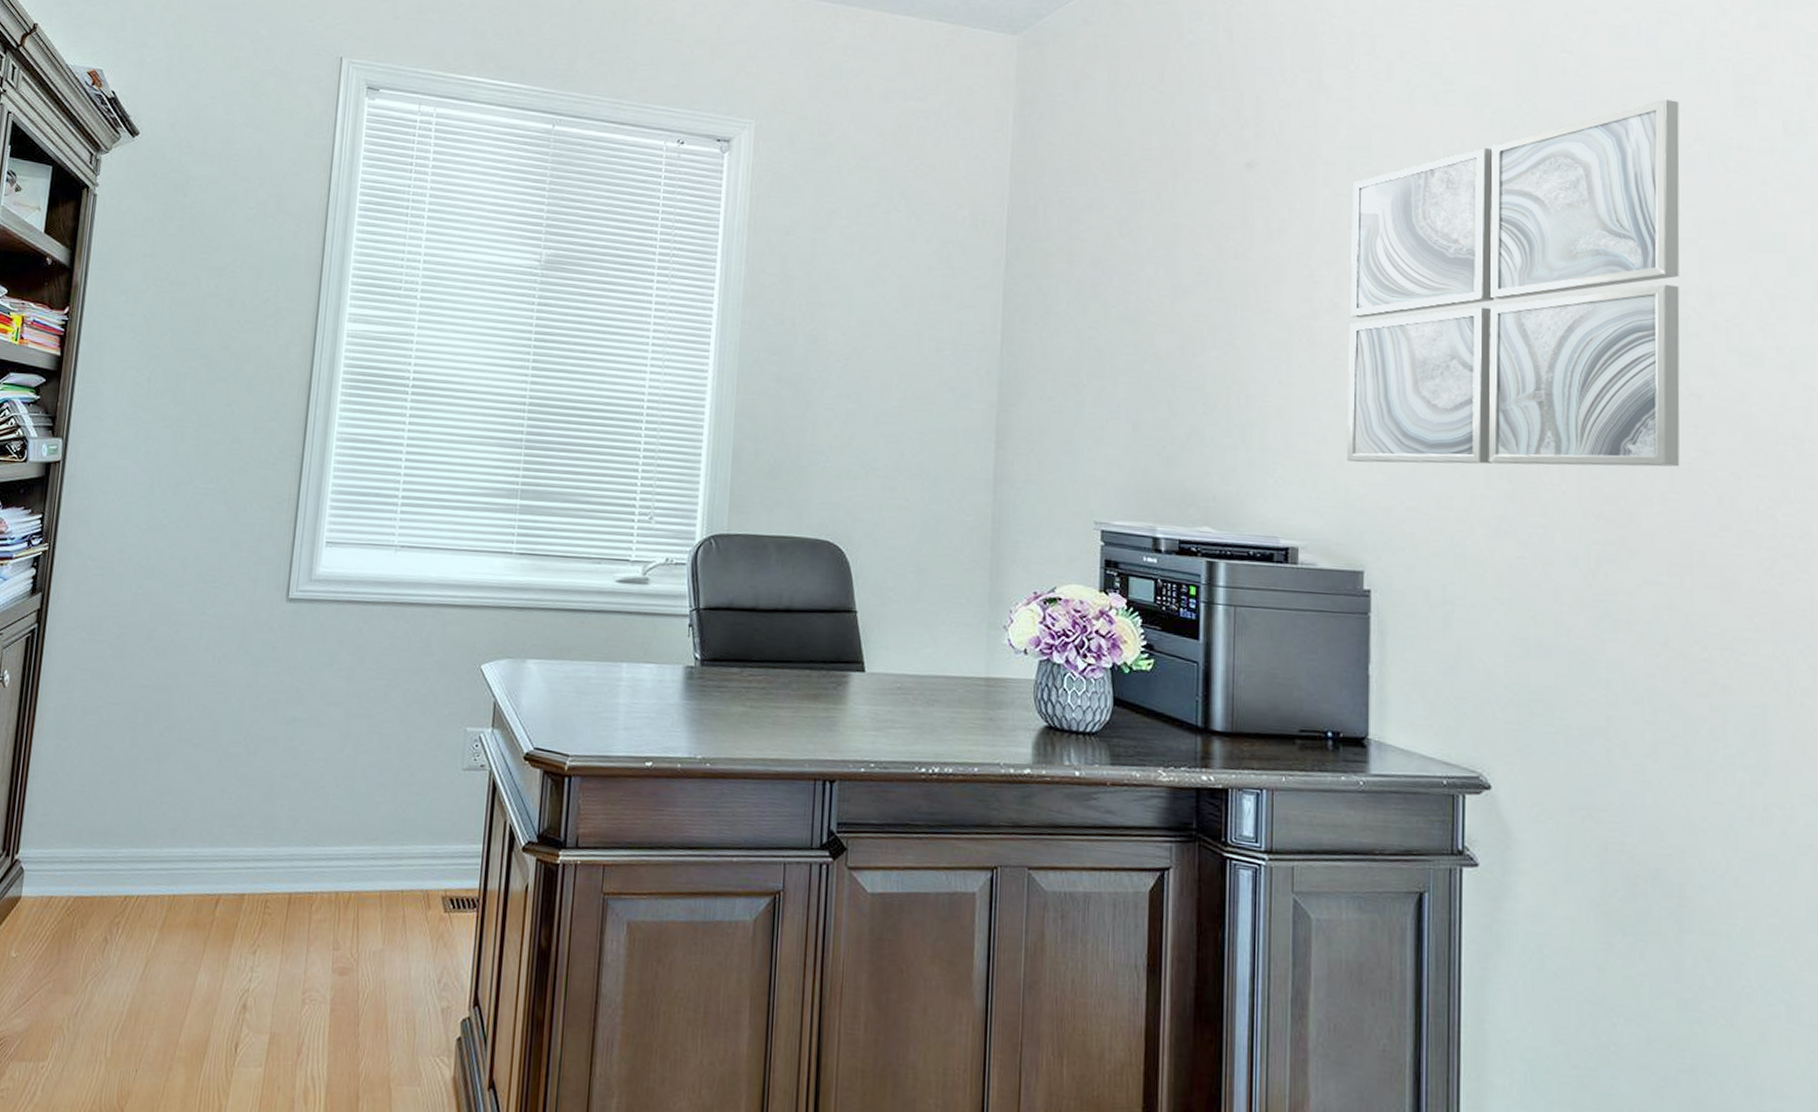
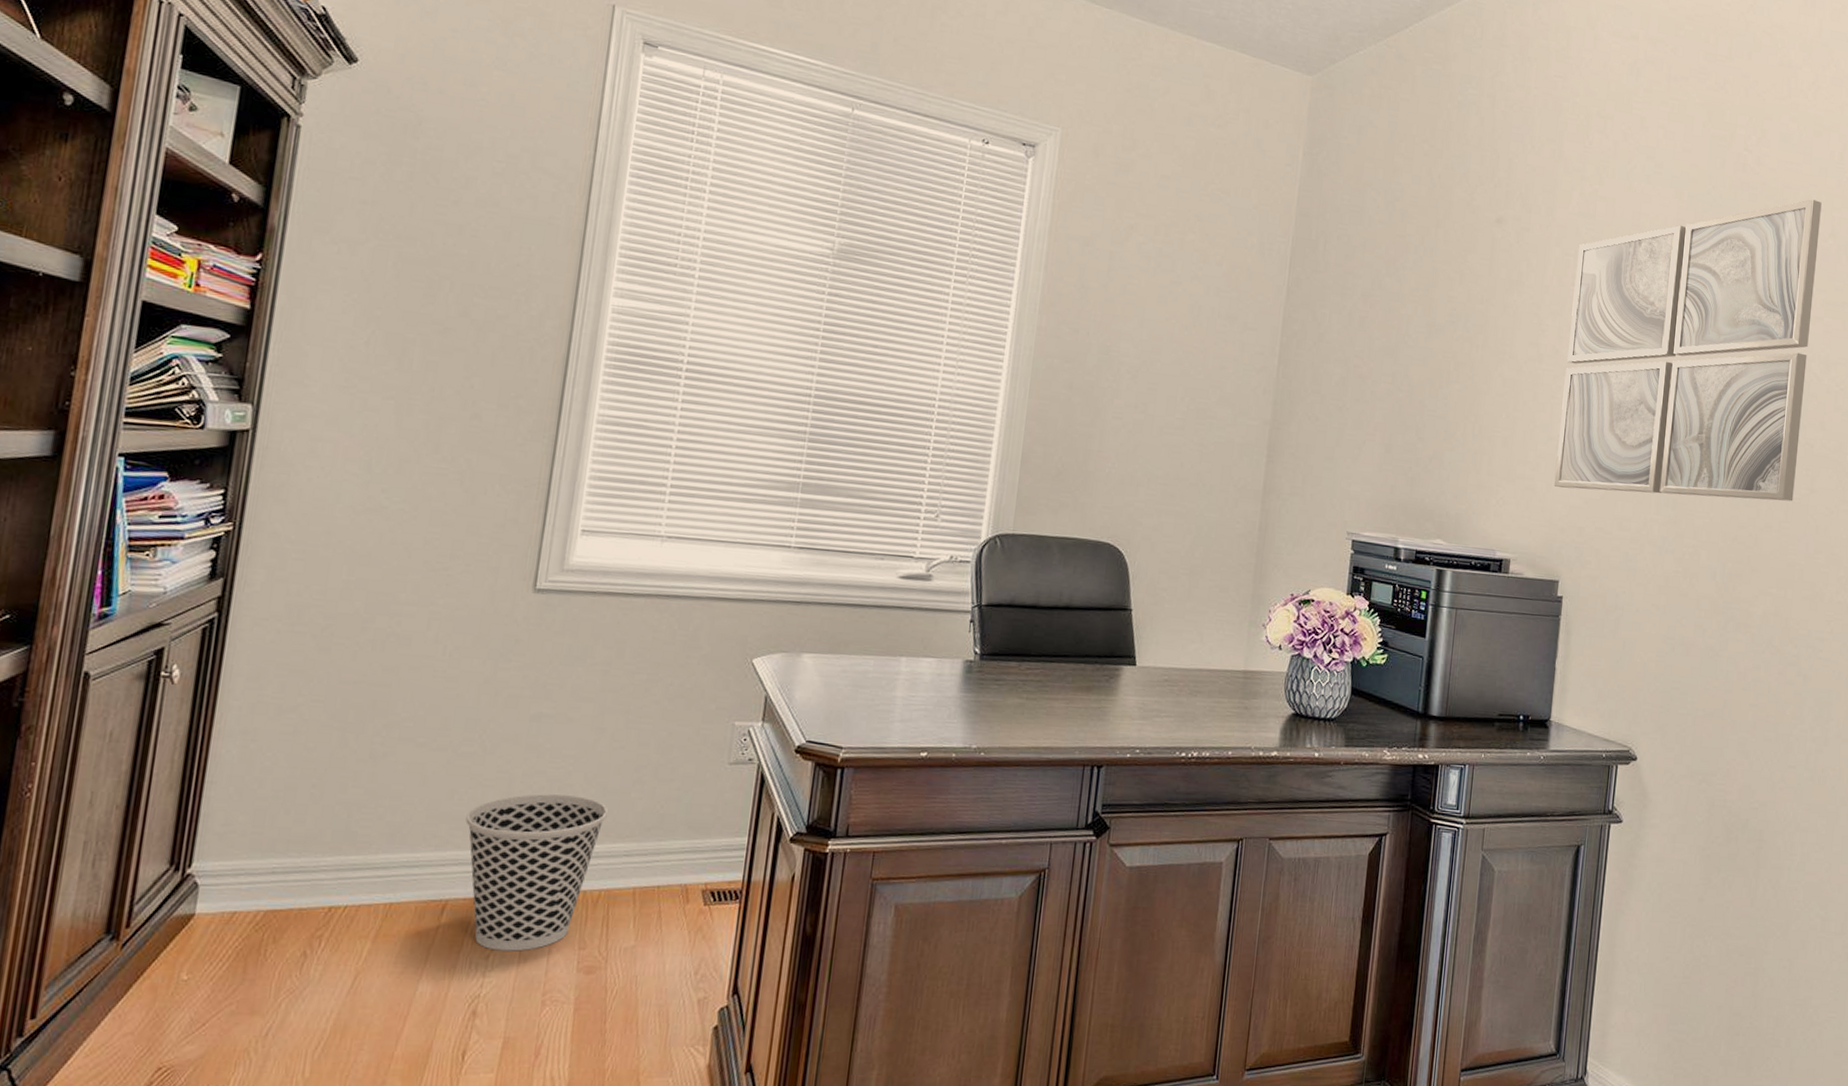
wastebasket: none [234,795,355,949] -> present [465,794,608,952]

